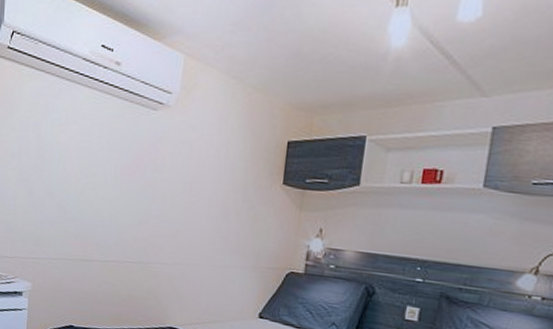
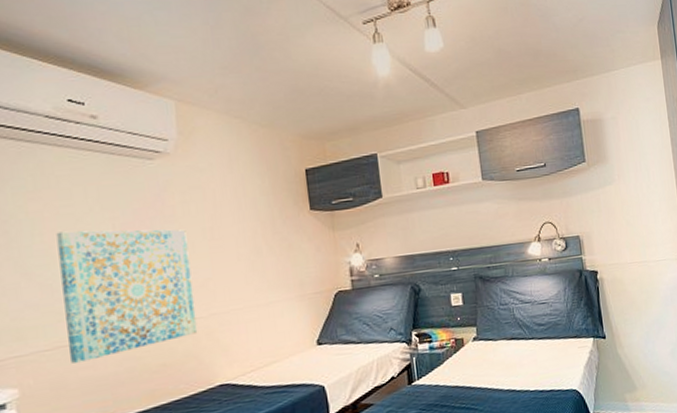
wall art: none [68,163,170,277] -> present [56,229,198,363]

